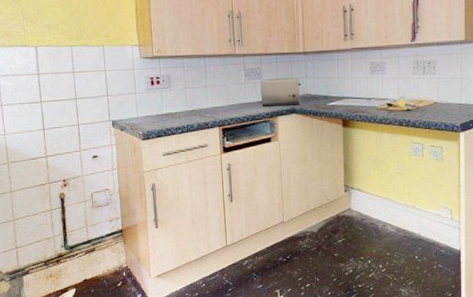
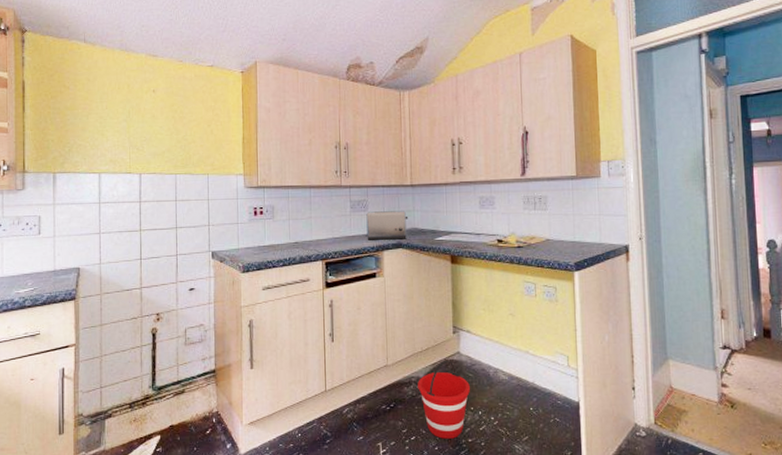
bucket: none [312,216,360,285] -> present [418,361,470,439]

